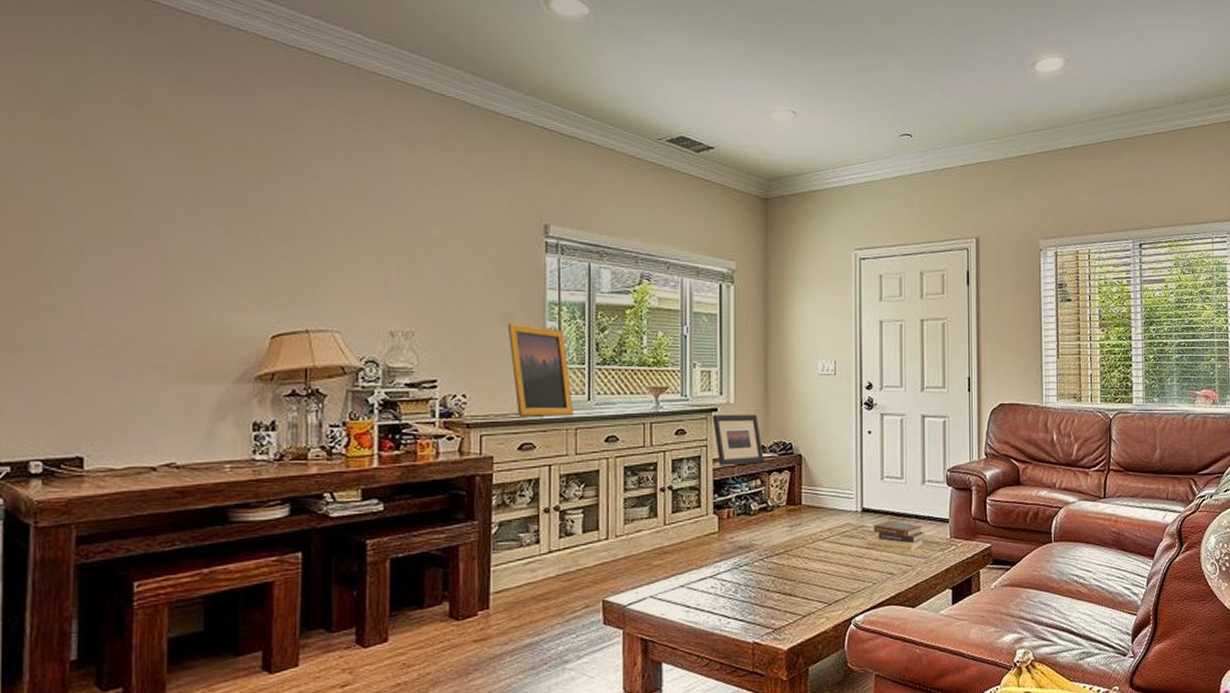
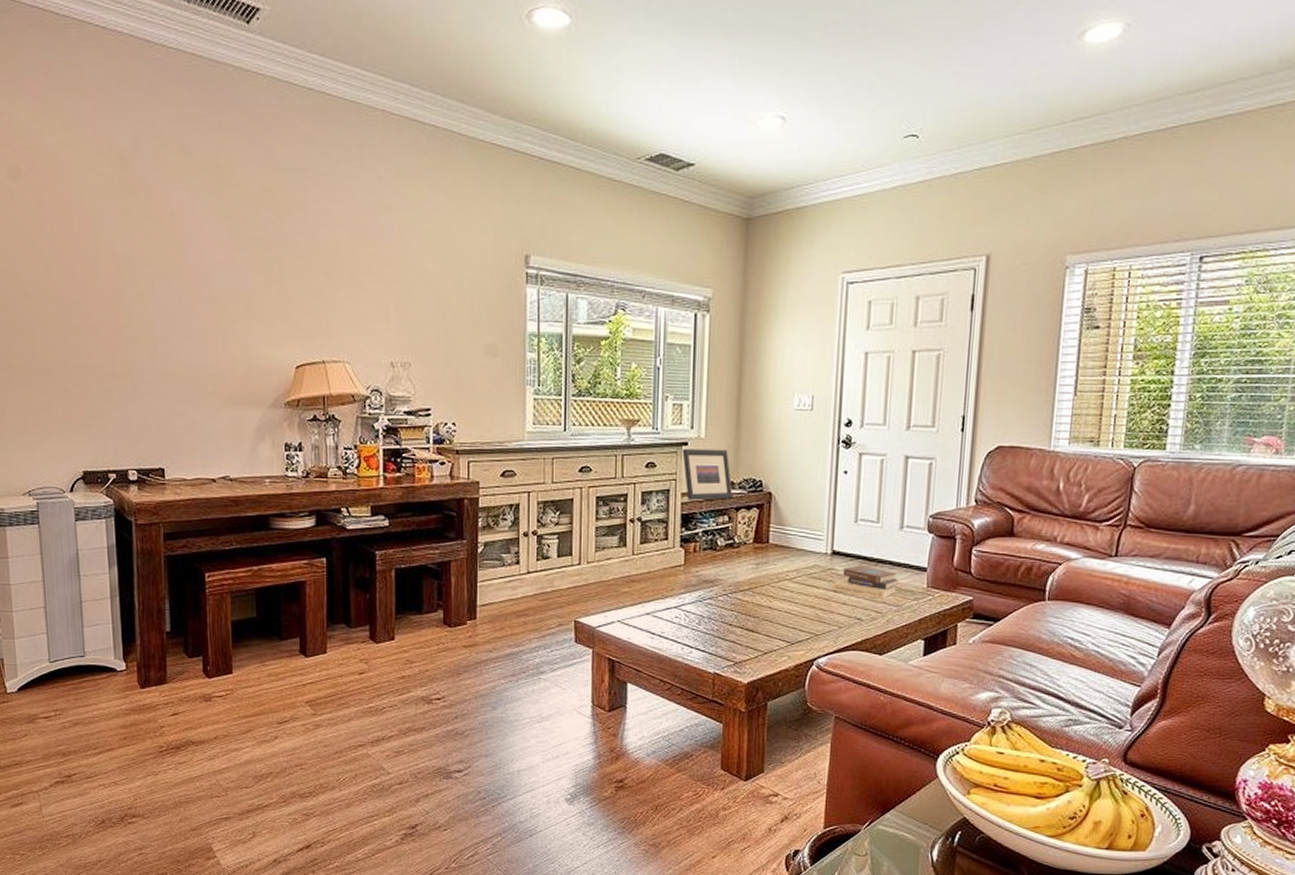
picture frame: present [507,324,574,417] -> none [491,355,551,446]

